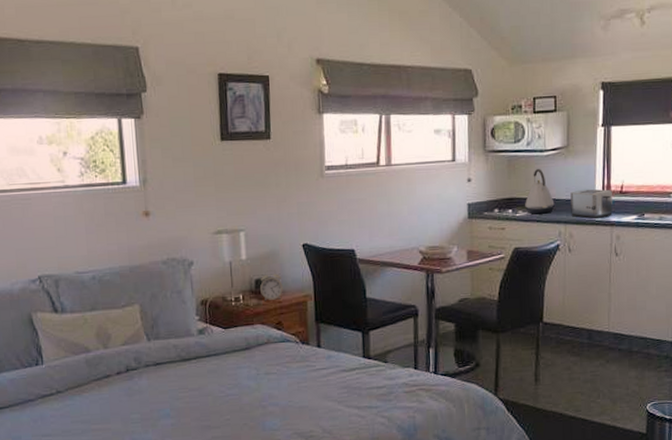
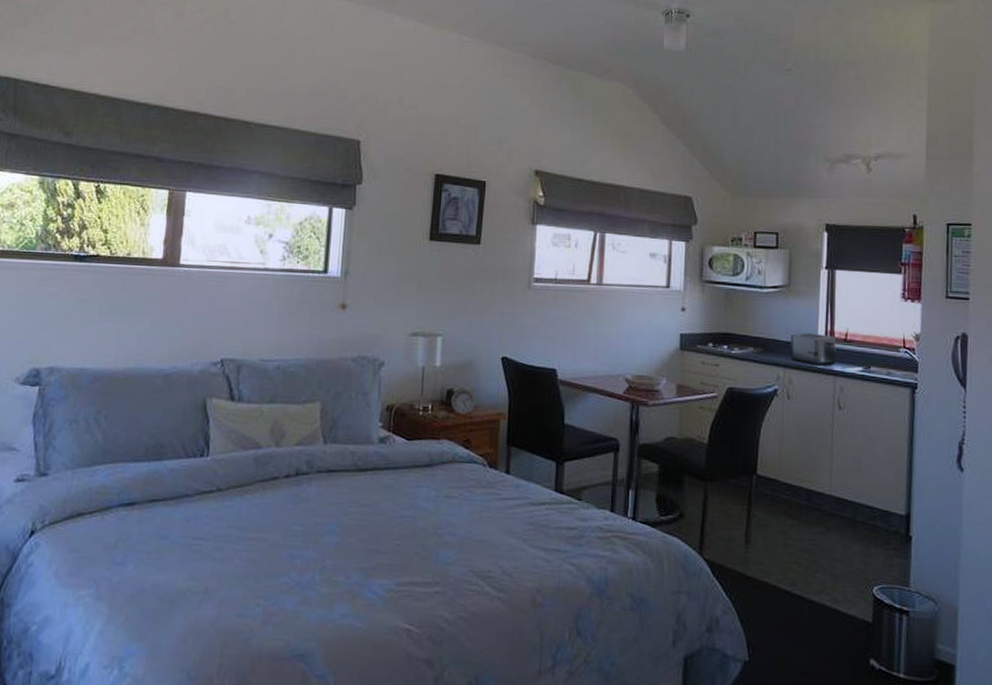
kettle: present [525,168,555,215] -> none [742,304,773,354]

